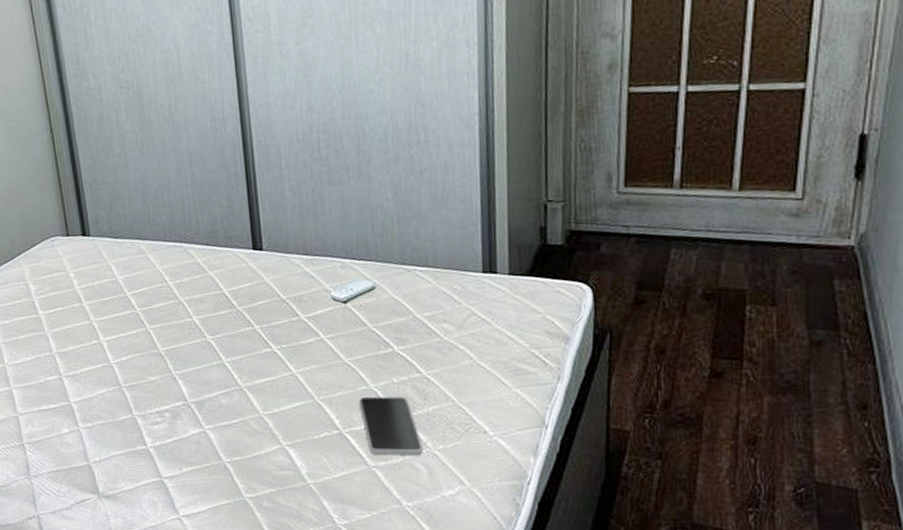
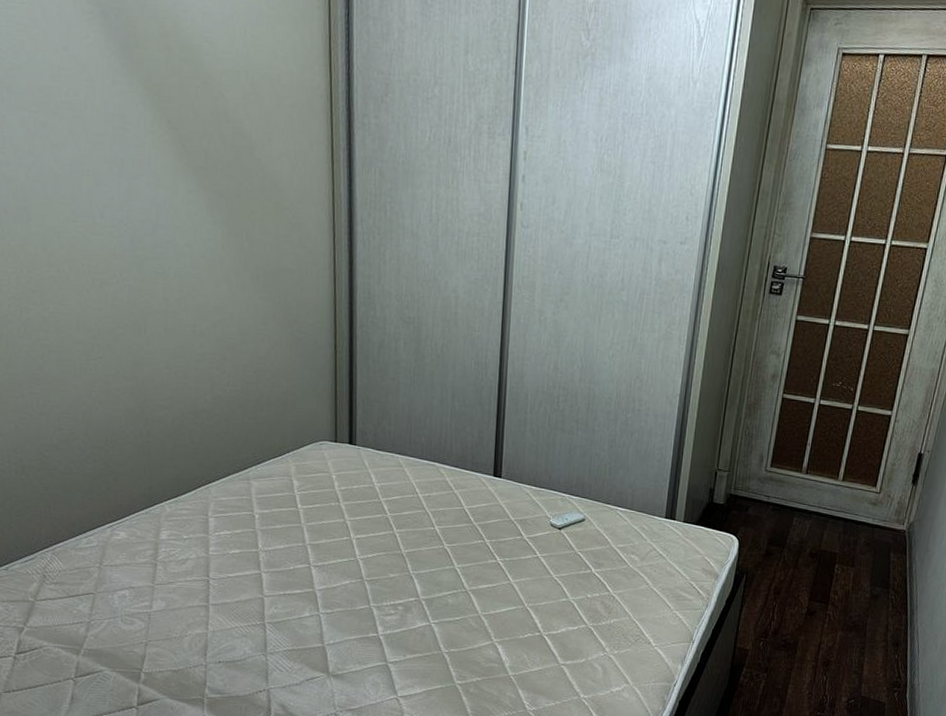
mobile phone: present [358,396,423,456] -> none [558,607,602,657]

